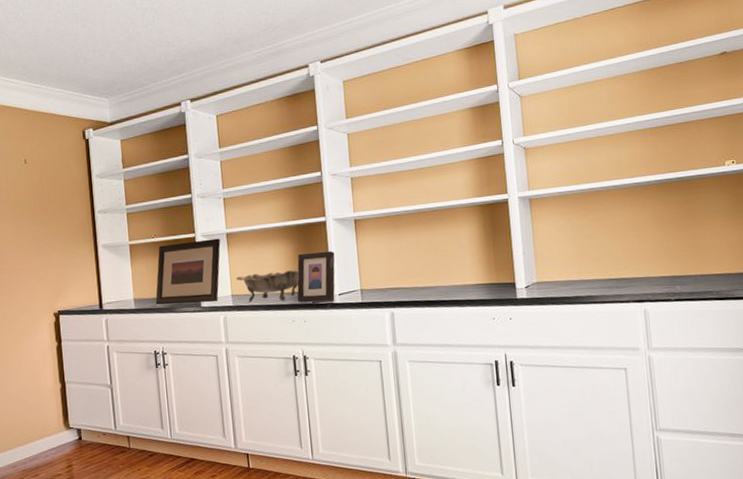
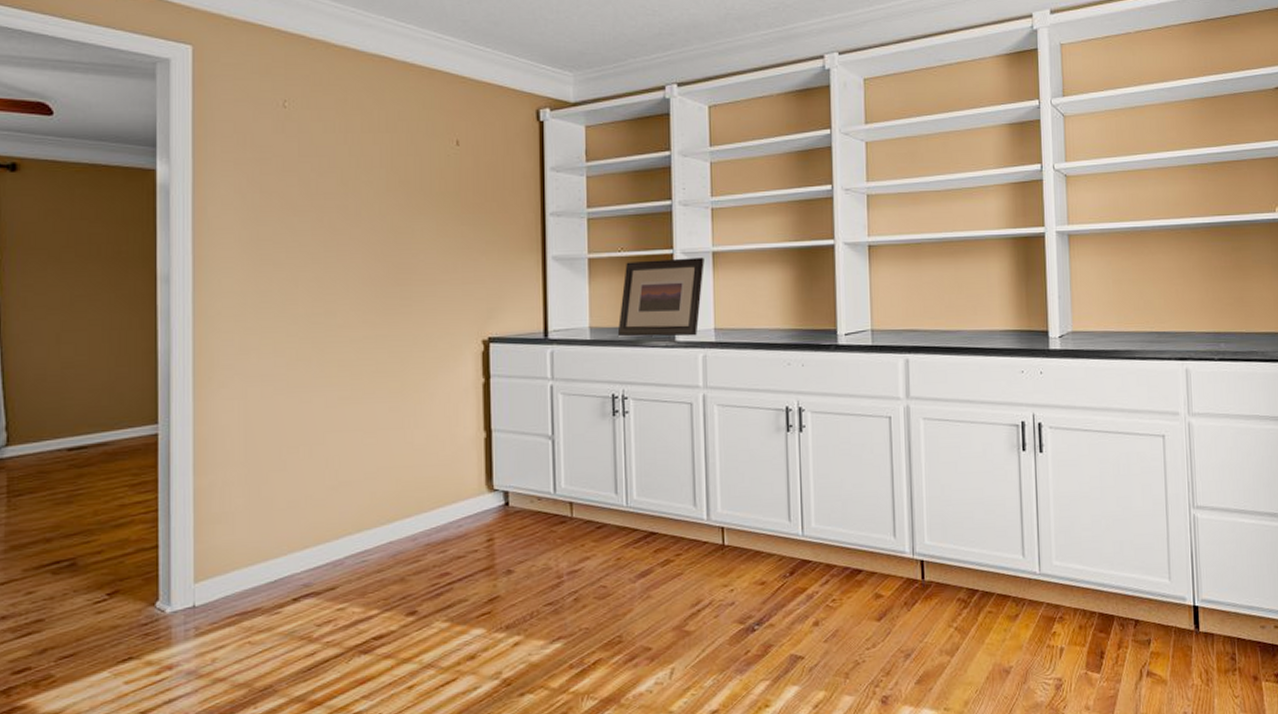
decorative bowl: present [236,270,299,303] -> none [721,302,799,339]
picture frame: present [297,251,335,303] -> none [794,281,843,343]

